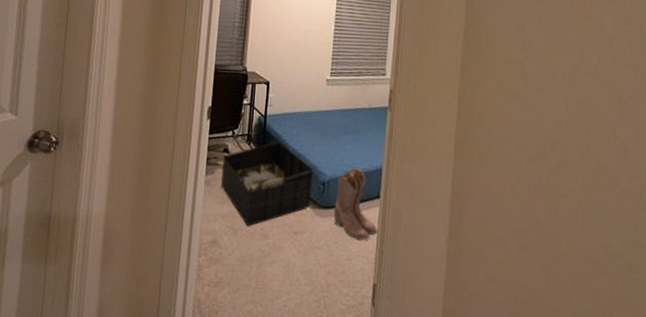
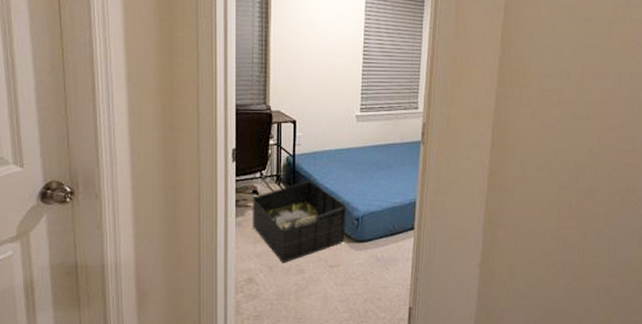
boots: present [333,168,377,241] -> none [368,203,412,270]

